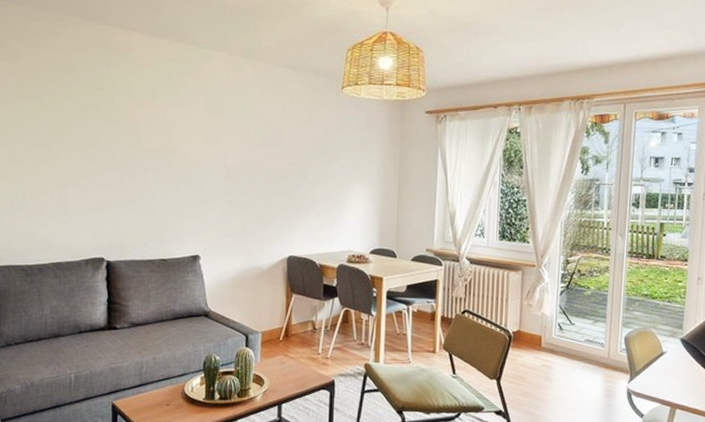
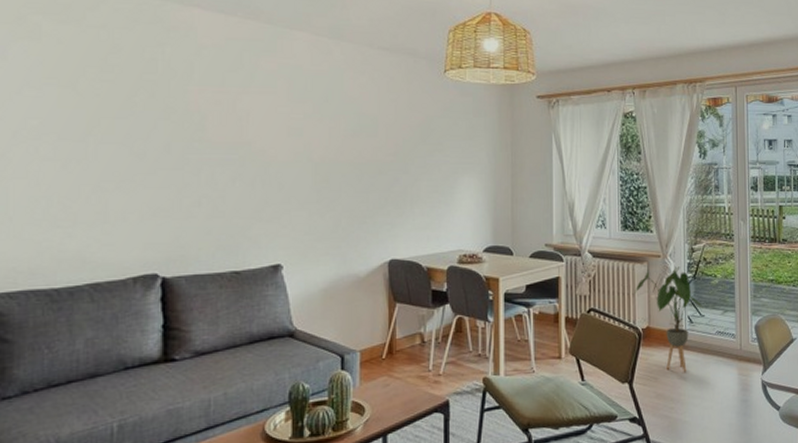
house plant: none [508,276,574,375] -> present [634,266,703,372]

